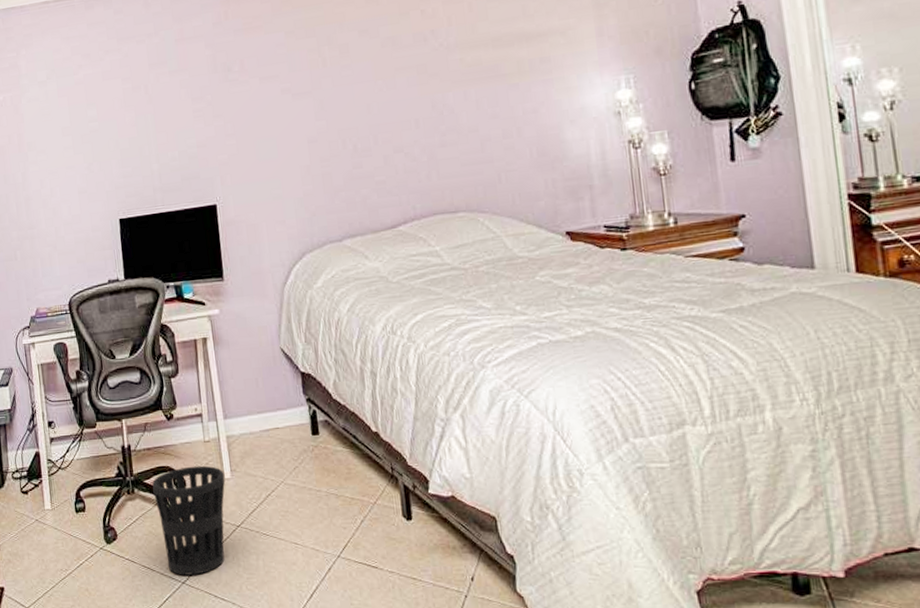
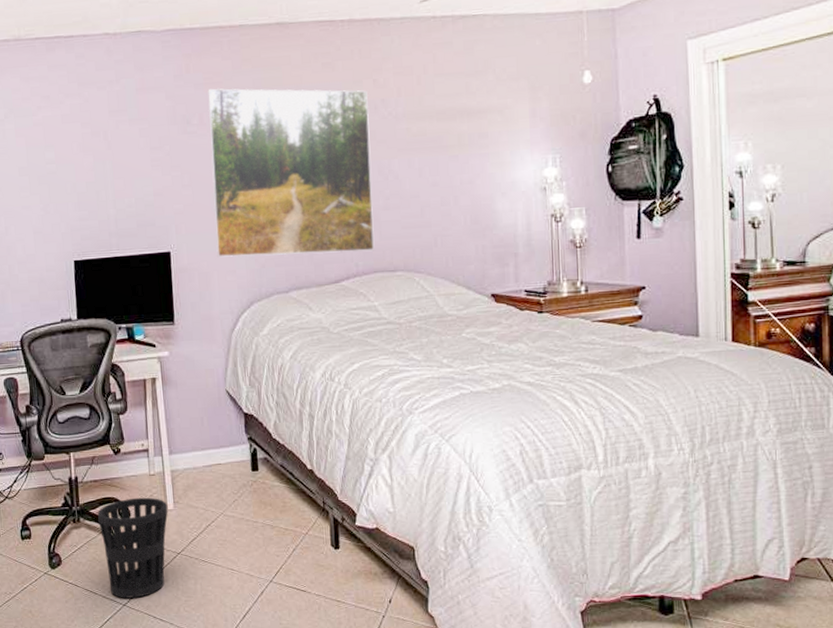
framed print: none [247,22,433,208] -> present [208,88,375,258]

